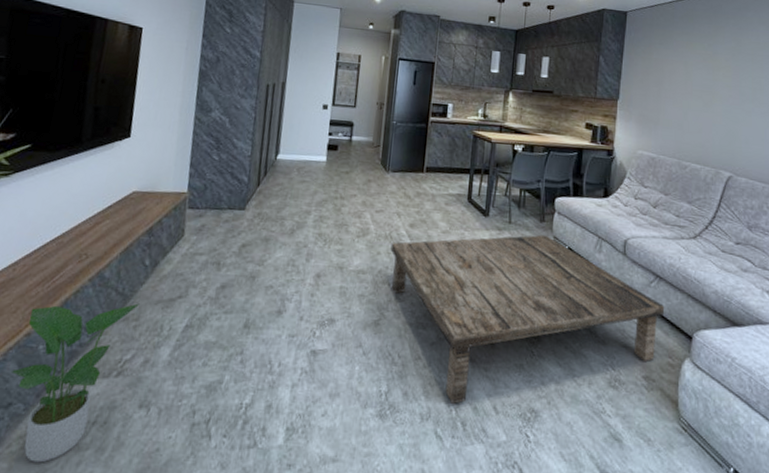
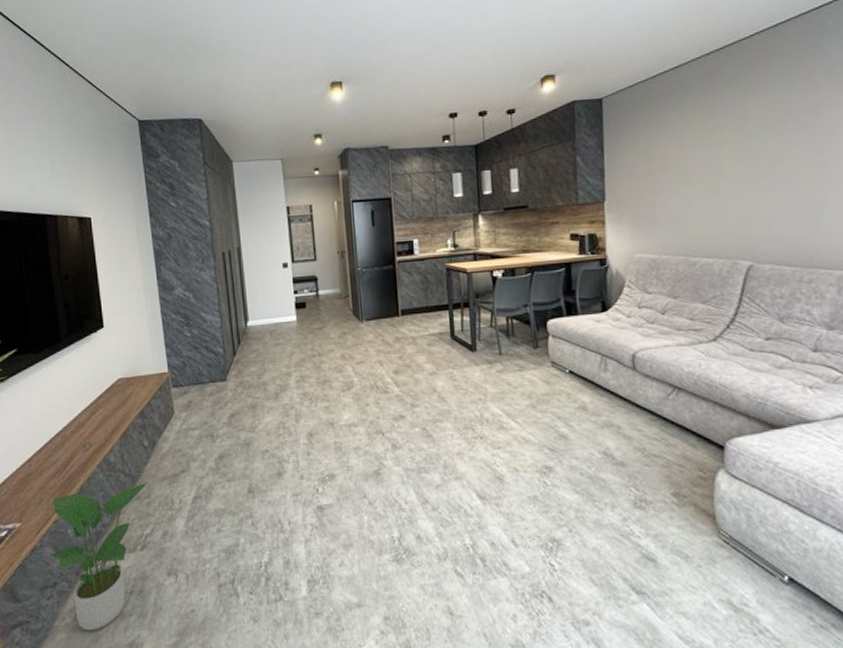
coffee table: present [390,234,665,404] -> none [378,361,689,542]

